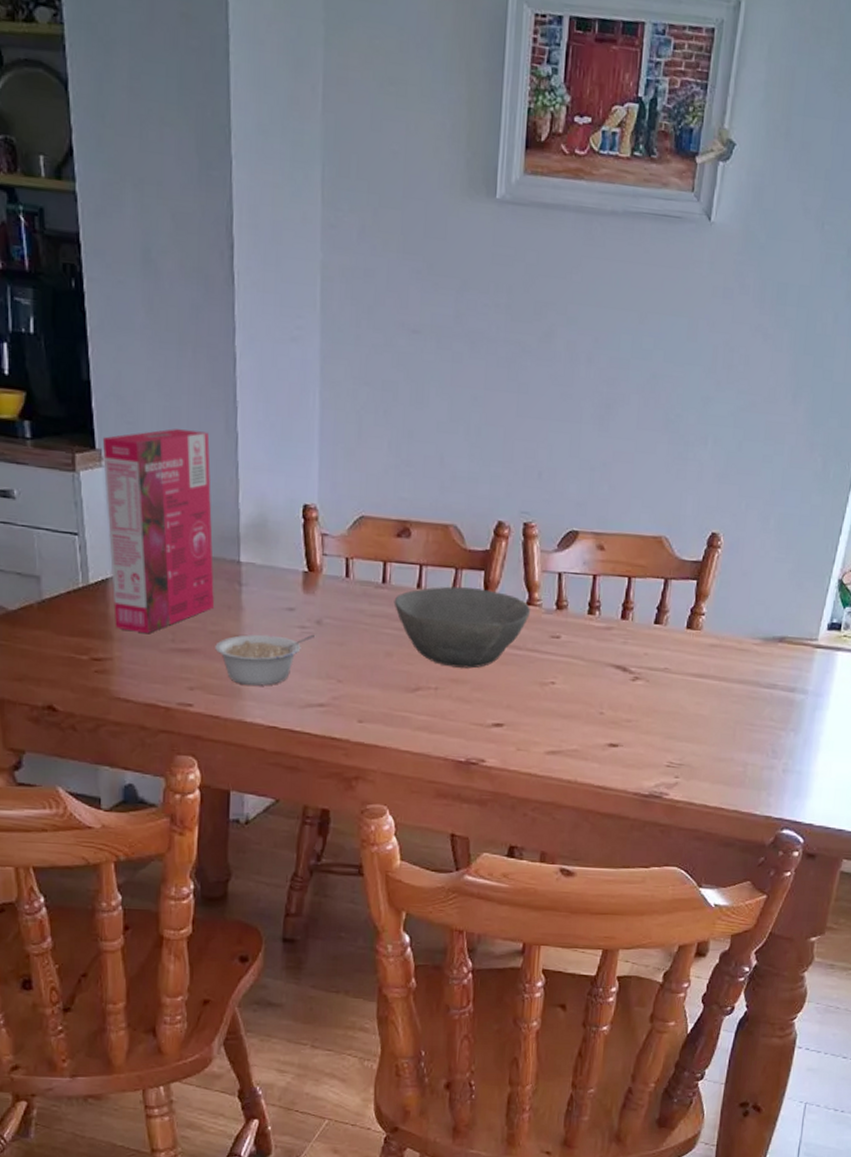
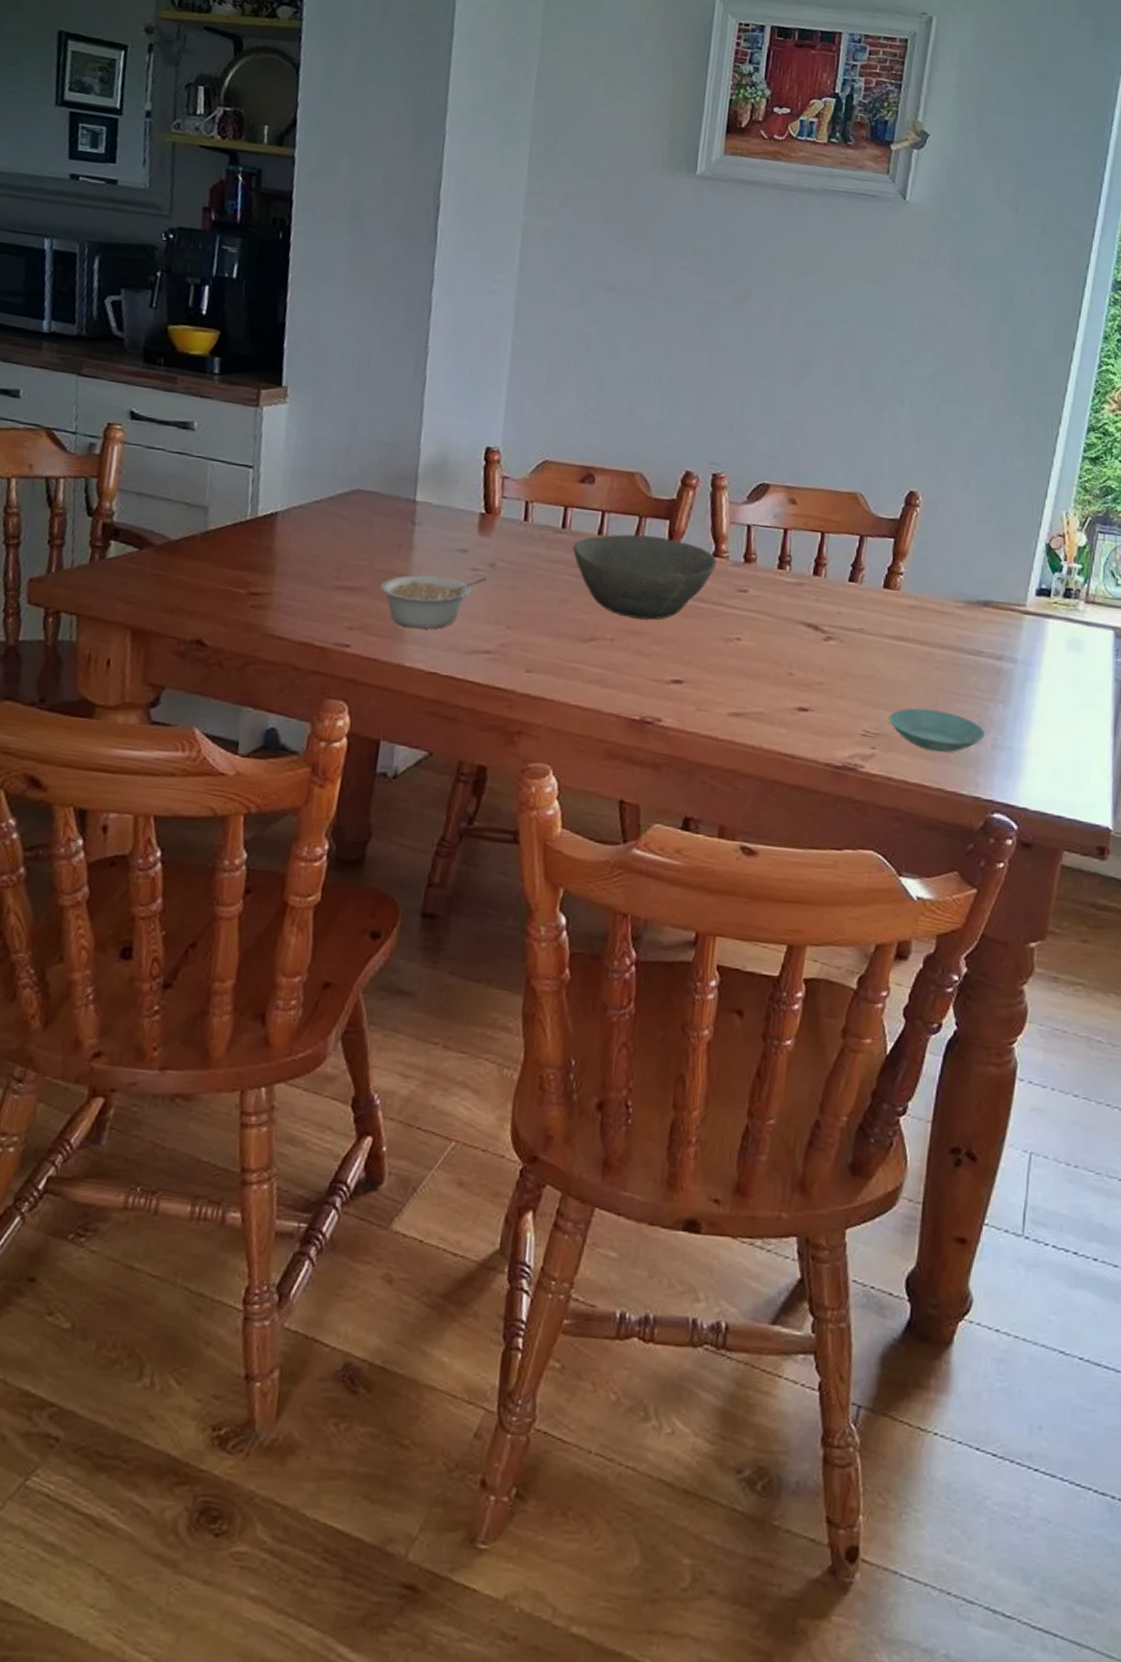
cereal box: present [102,429,214,633] -> none [278,370,397,569]
saucer: none [691,739,777,779] -> present [888,708,985,753]

